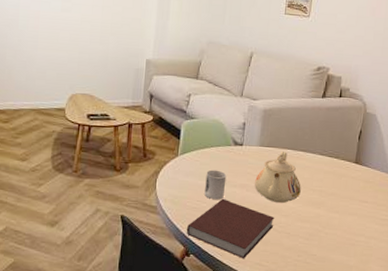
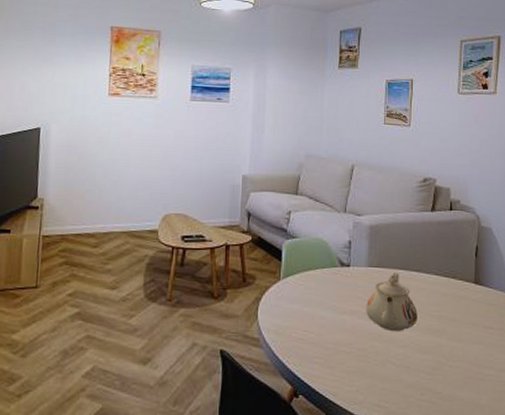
notebook: present [186,198,275,259] -> none [293,327,391,400]
cup: present [204,170,227,199] -> none [311,294,335,329]

